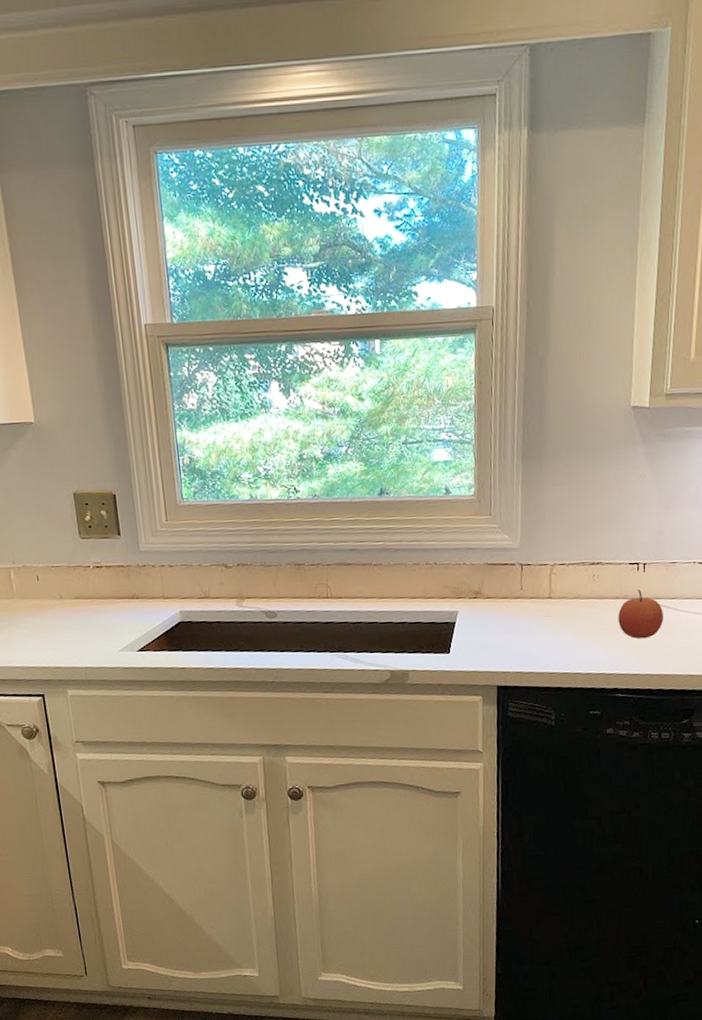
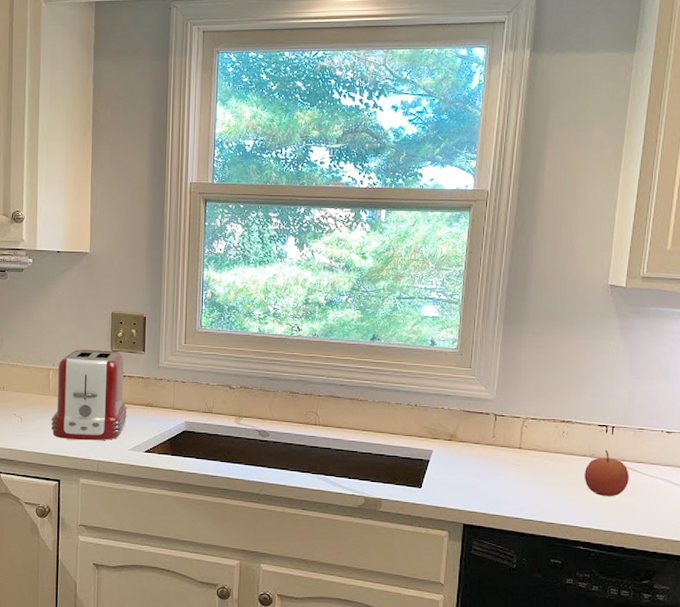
toaster: none [19,538,112,648] -> present [51,350,128,441]

